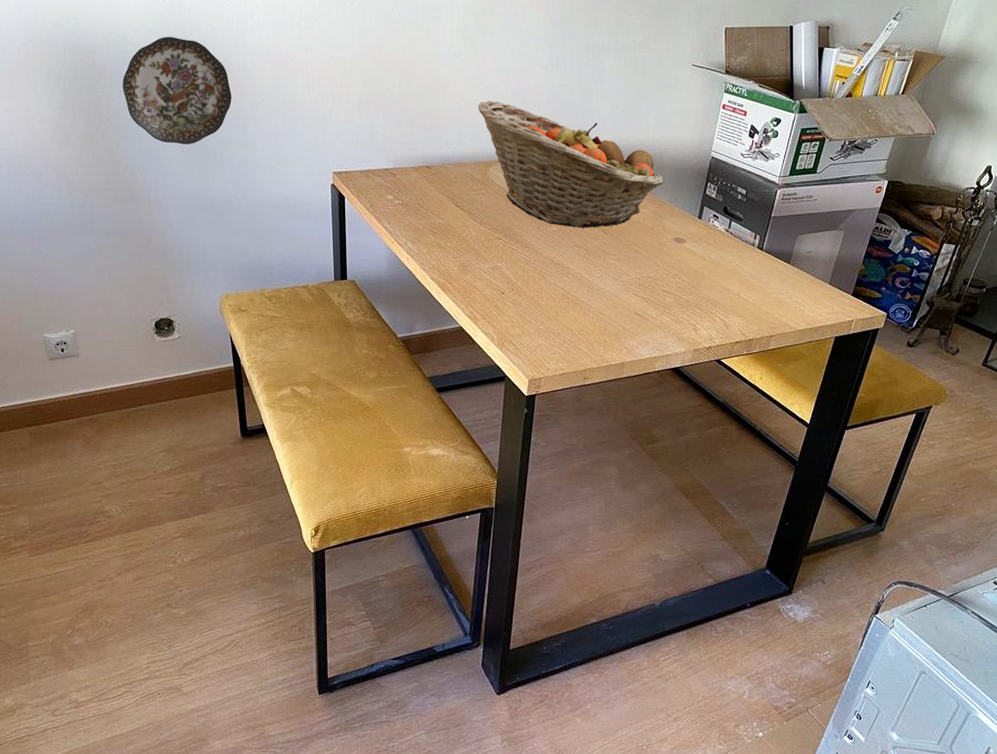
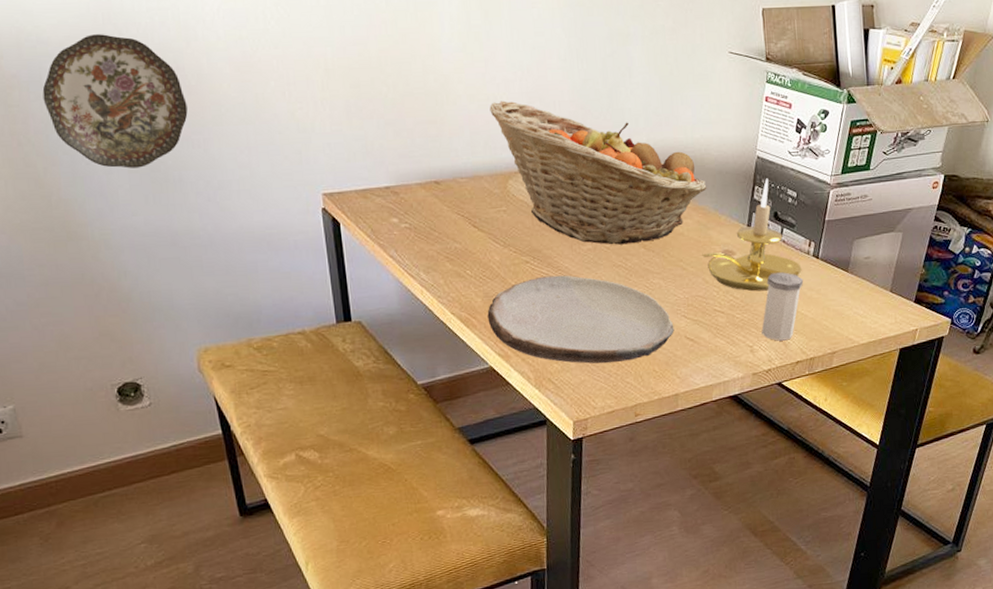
plate: none [461,251,625,331] -> present [487,275,675,364]
candle holder: none [655,176,746,276] -> present [702,178,802,292]
salt shaker: none [705,261,748,322] -> present [761,272,804,341]

